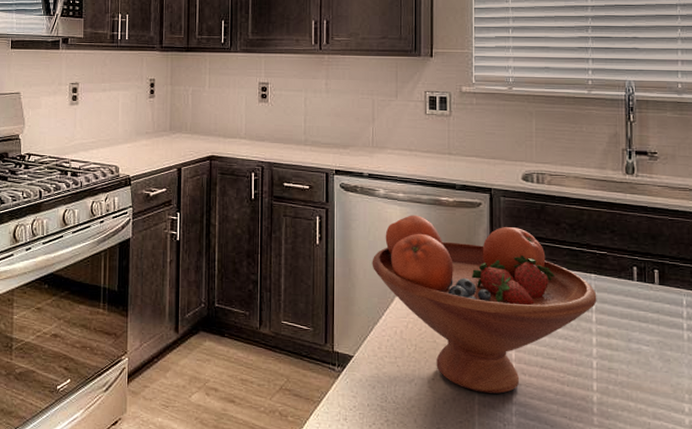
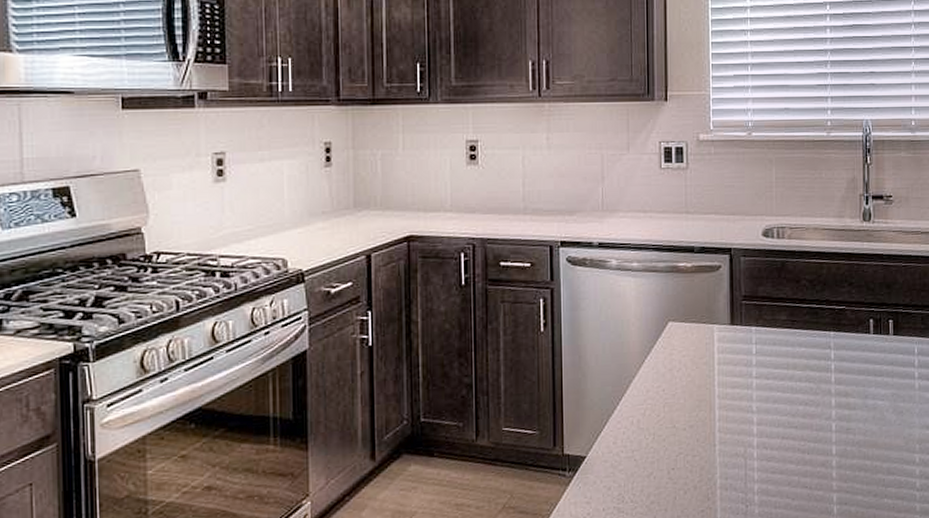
fruit bowl: present [372,215,597,394] -> none [604,286,836,476]

